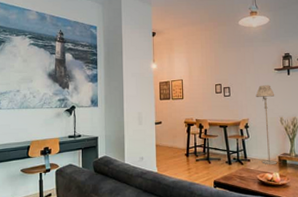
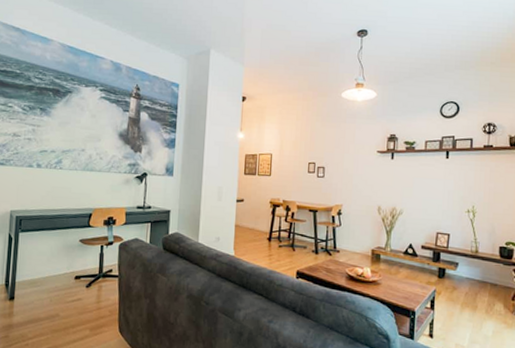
floor lamp: present [255,85,277,165] -> none [352,168,375,259]

